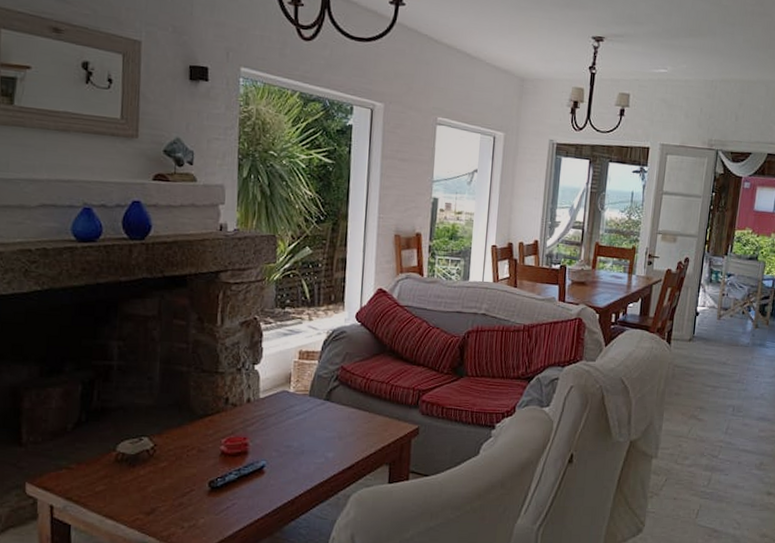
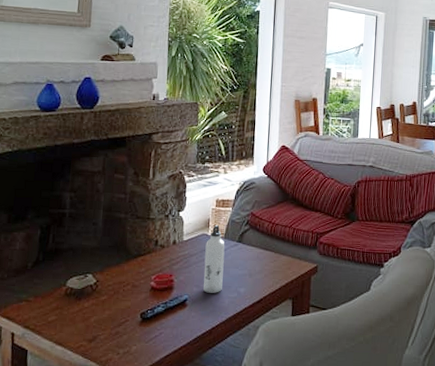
water bottle: none [284,381,310,458] -> present [203,225,225,293]

